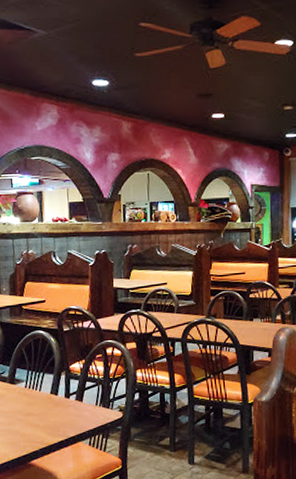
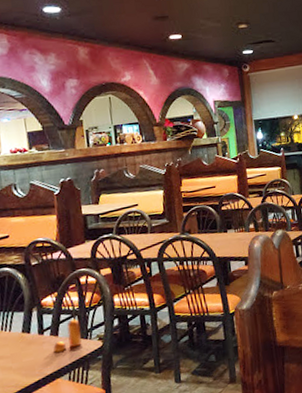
pepper shaker: none [77,387,104,417] -> present [53,318,82,353]

